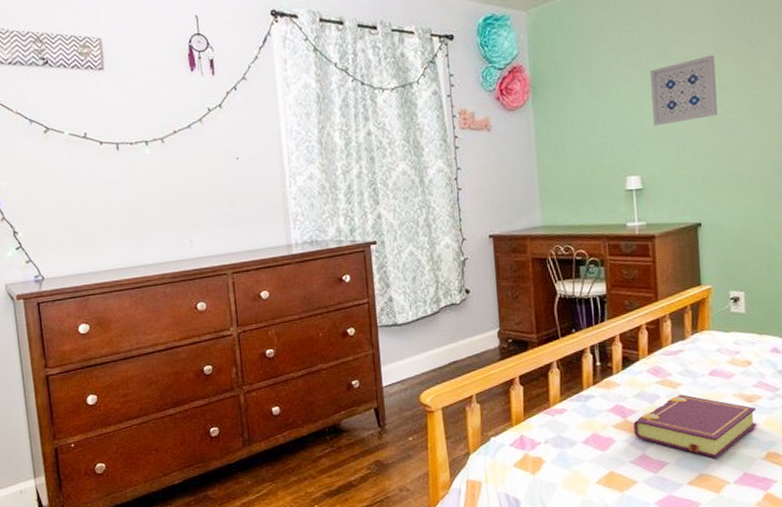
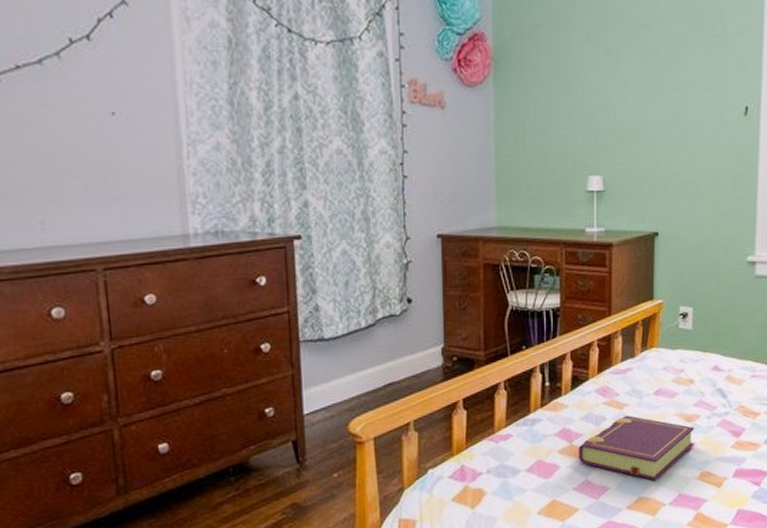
wall art: present [650,54,717,126] -> none [619,47,683,121]

